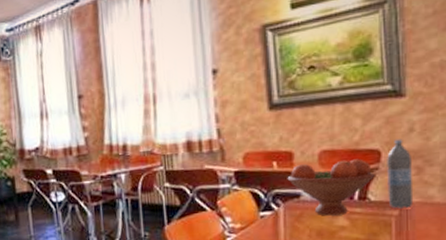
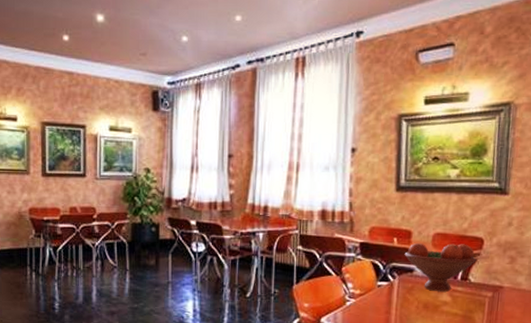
water bottle: present [387,139,414,210] -> none [485,230,508,292]

